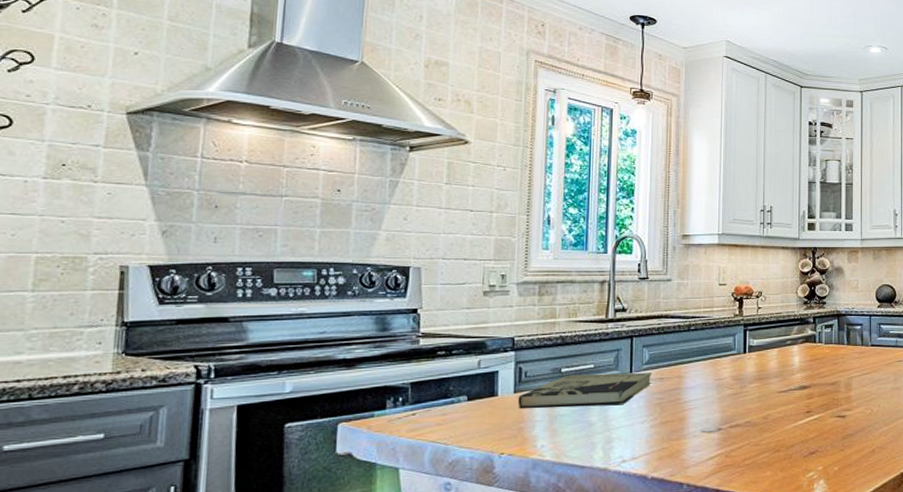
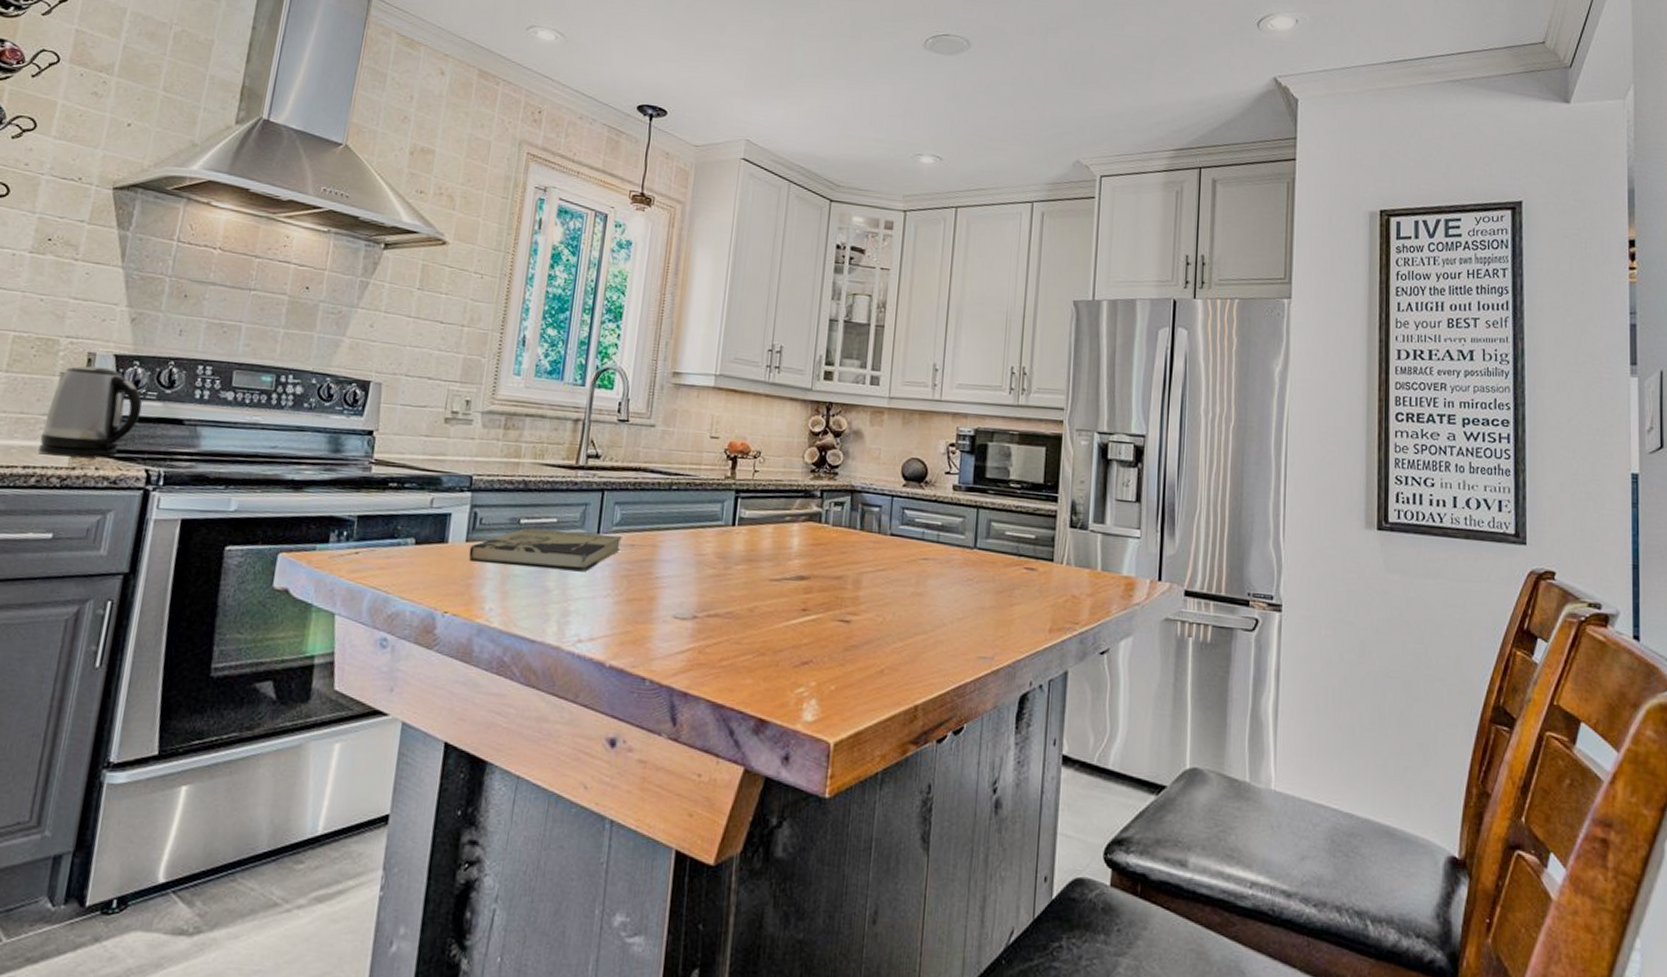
kettle: none [77,278,184,363] -> present [38,365,142,458]

